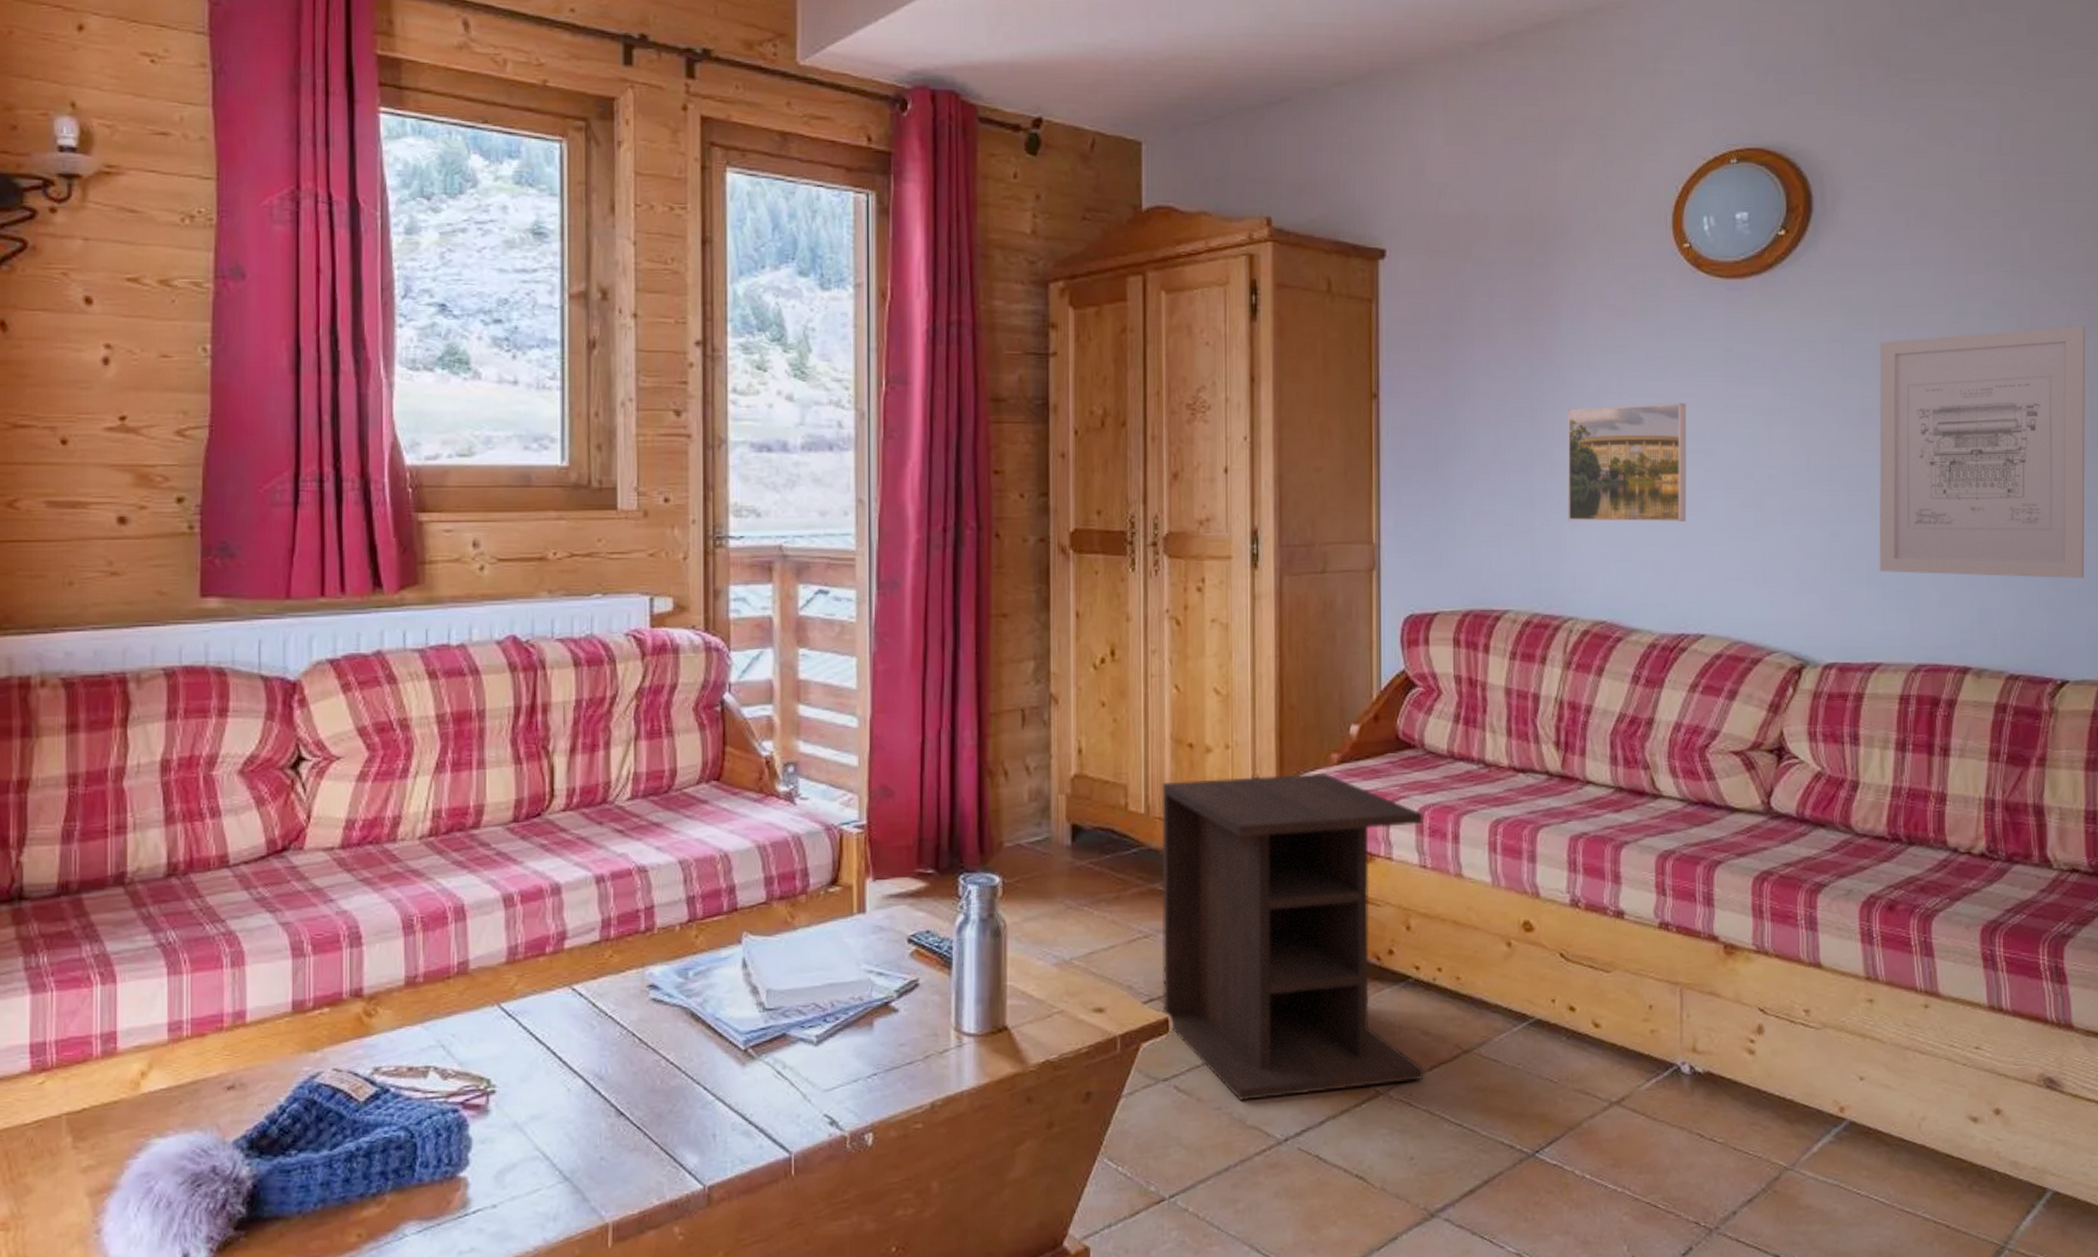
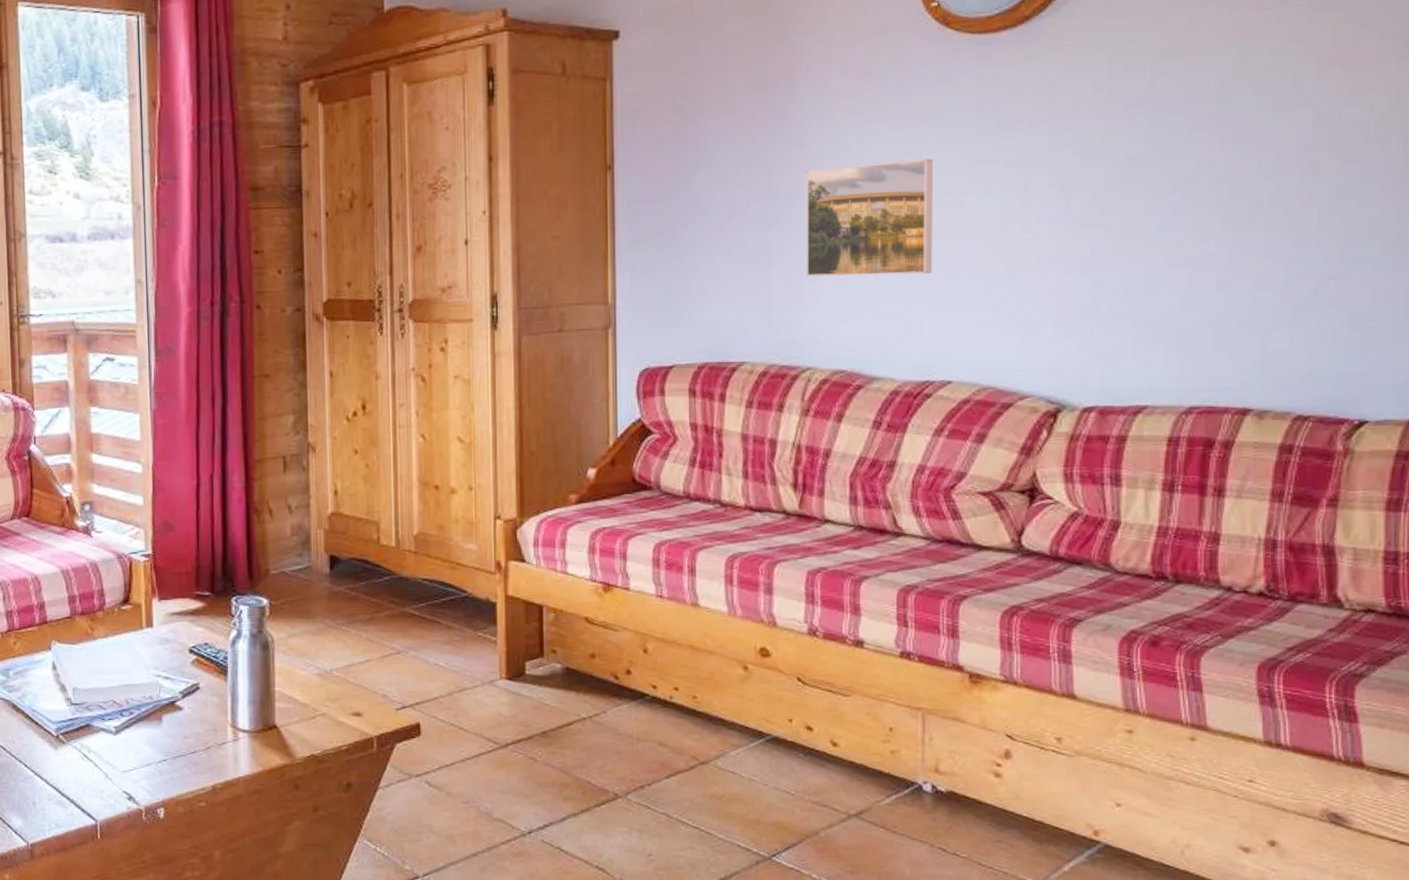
nightstand: present [1162,772,1424,1100] -> none [411,511,661,796]
wall art: present [1879,325,2086,579] -> none [1147,55,1399,318]

